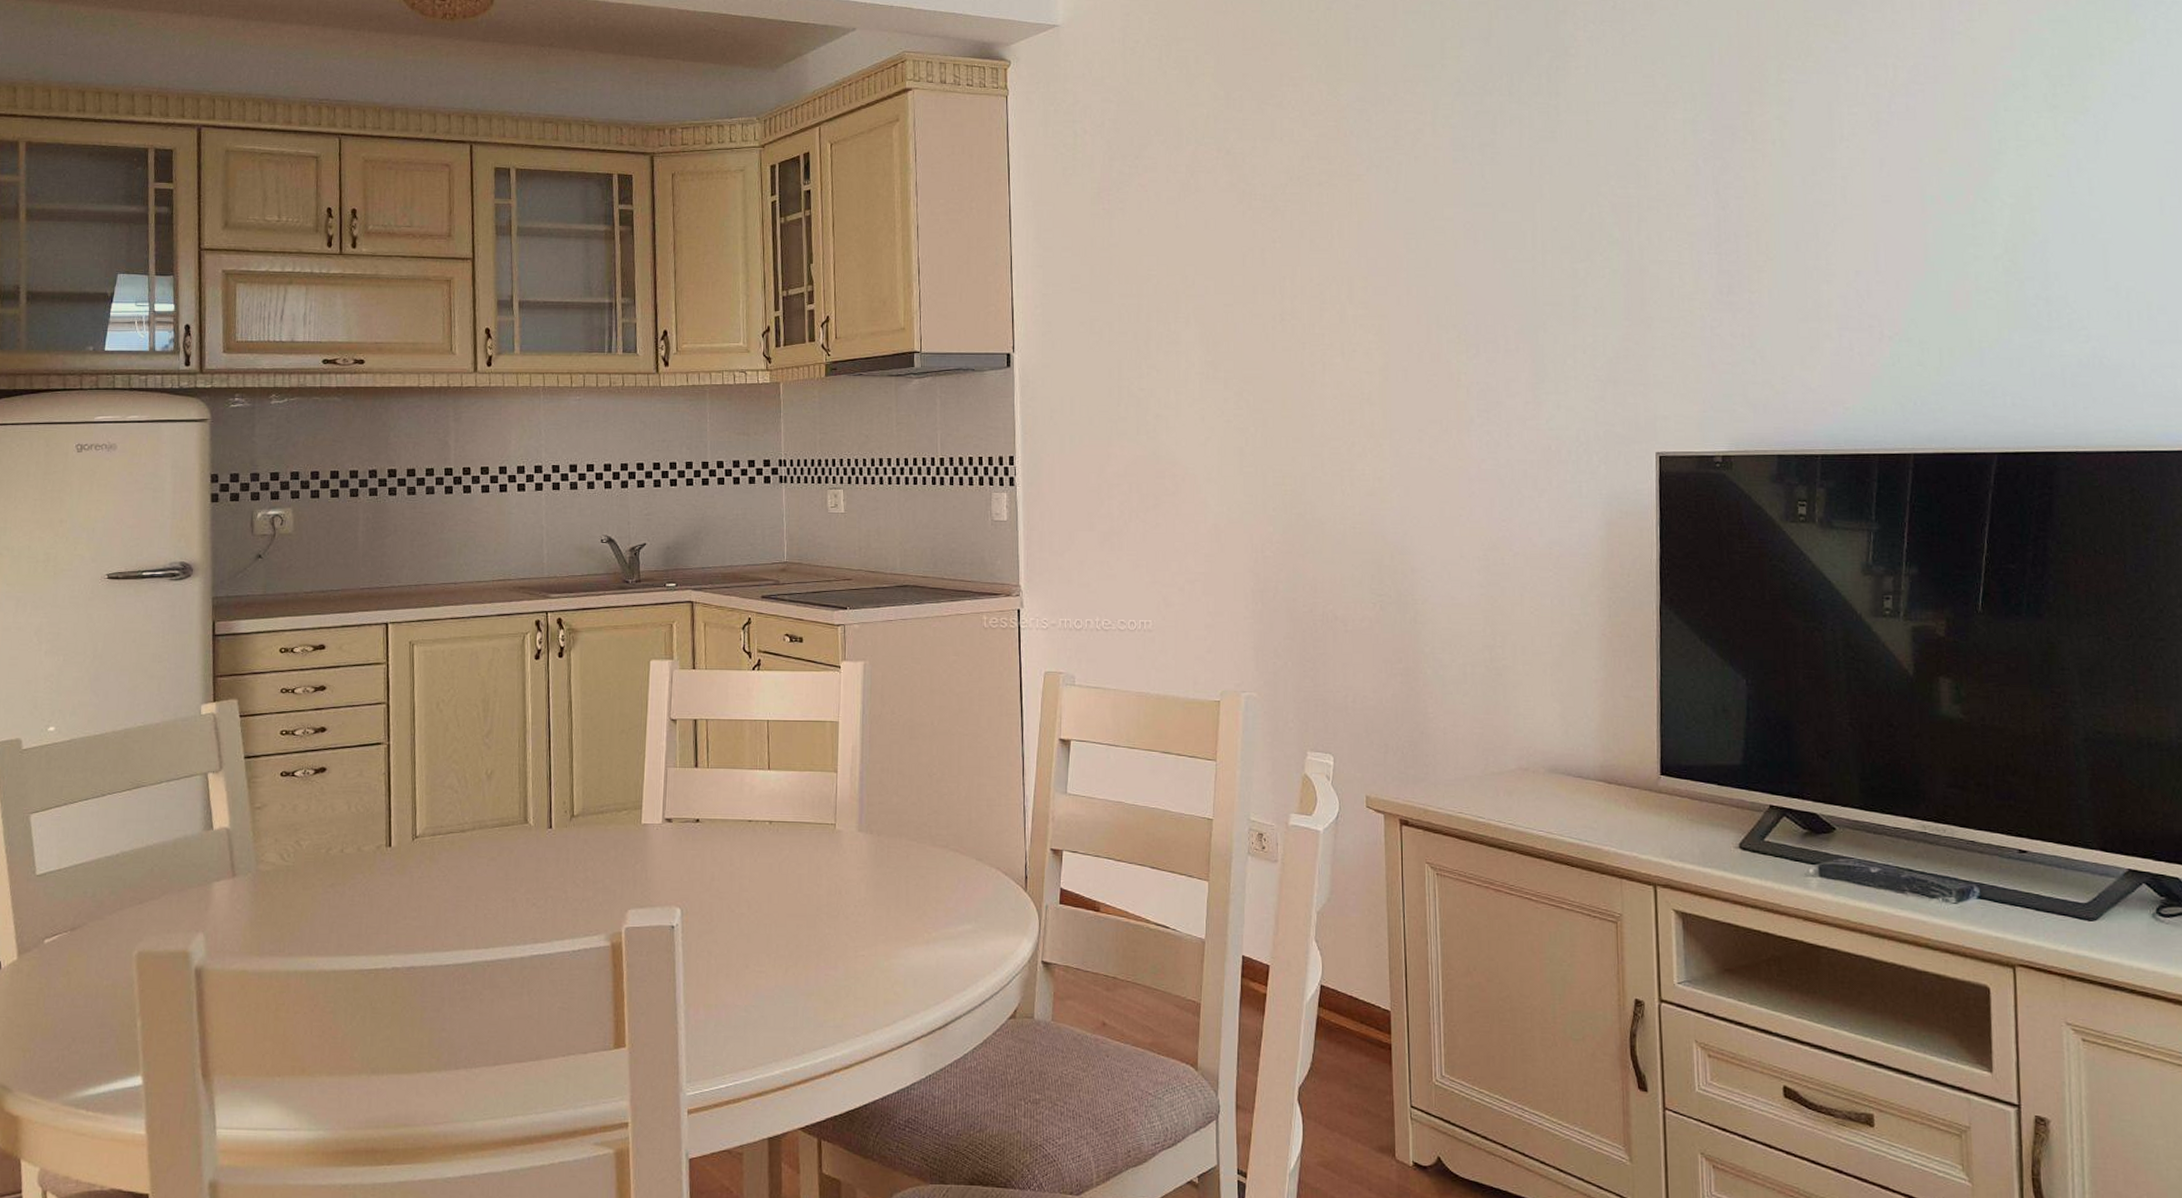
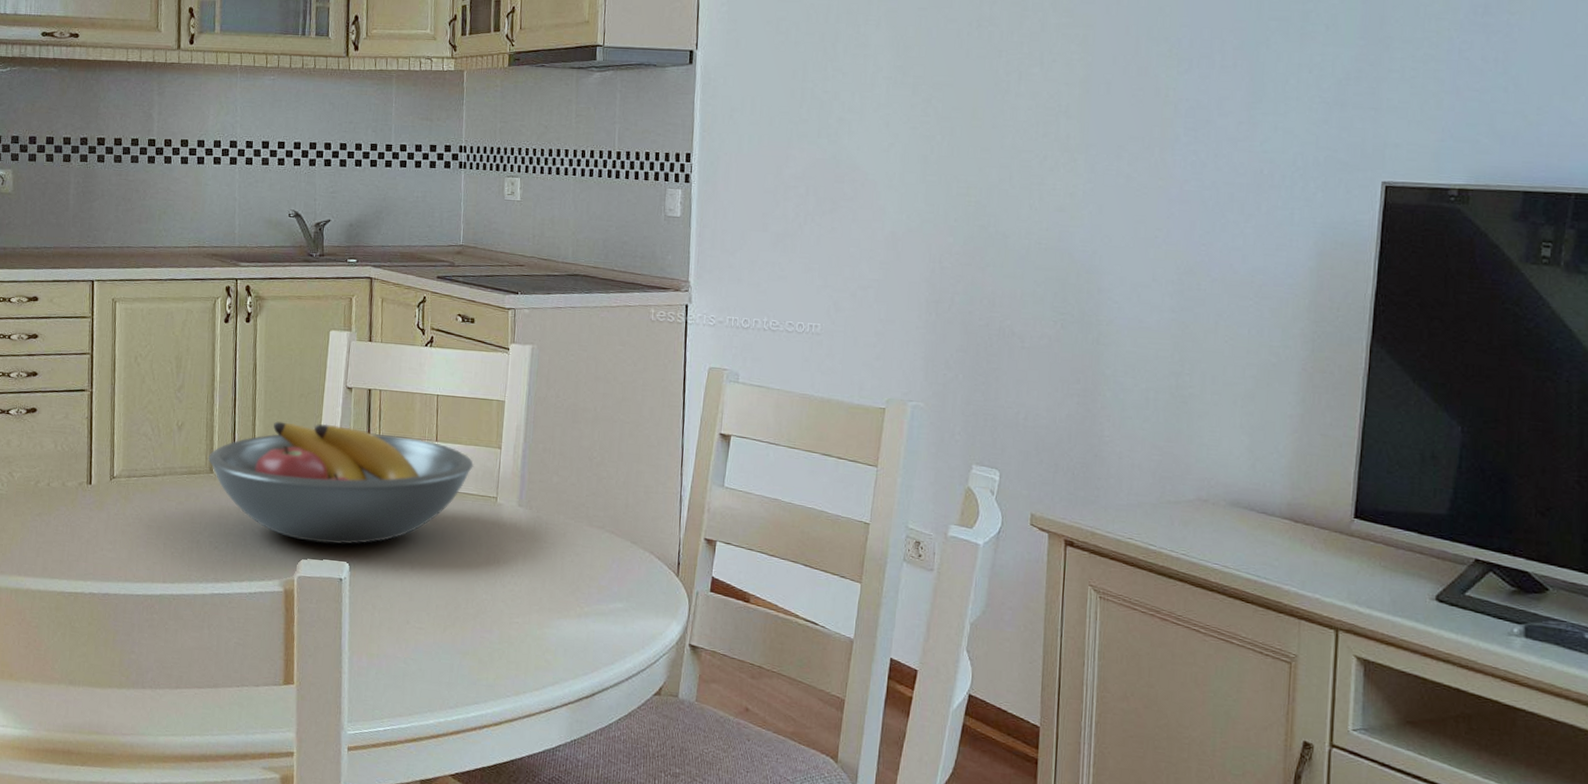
fruit bowl: none [522,760,809,889] -> present [208,421,474,545]

